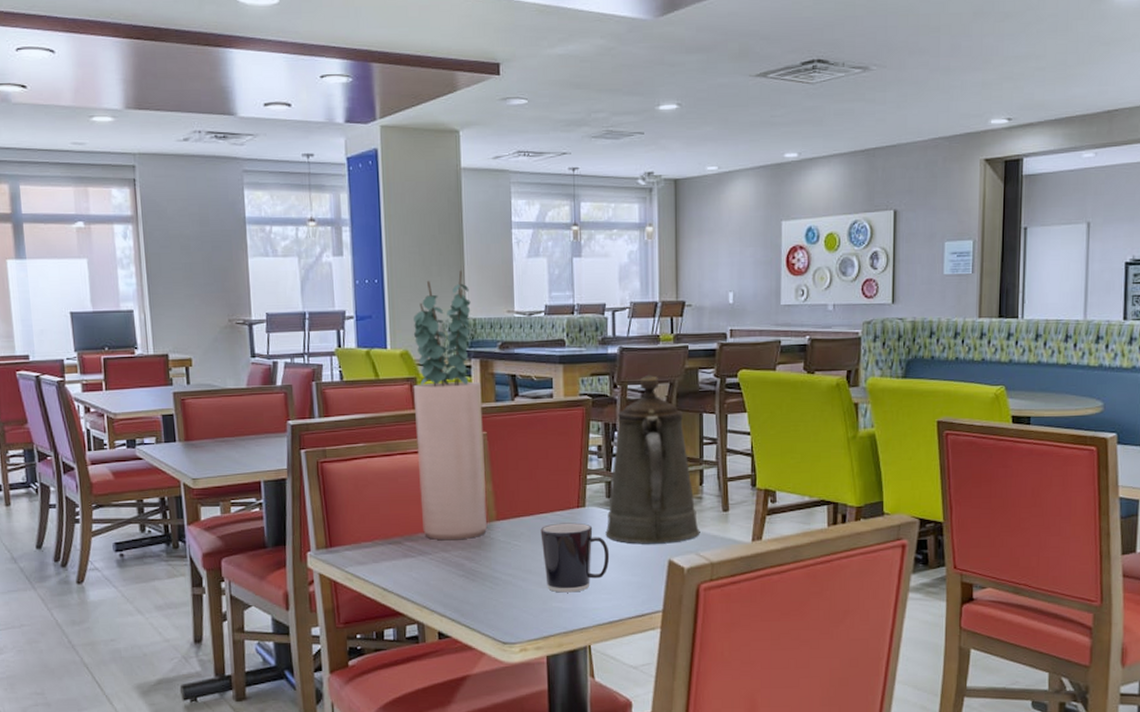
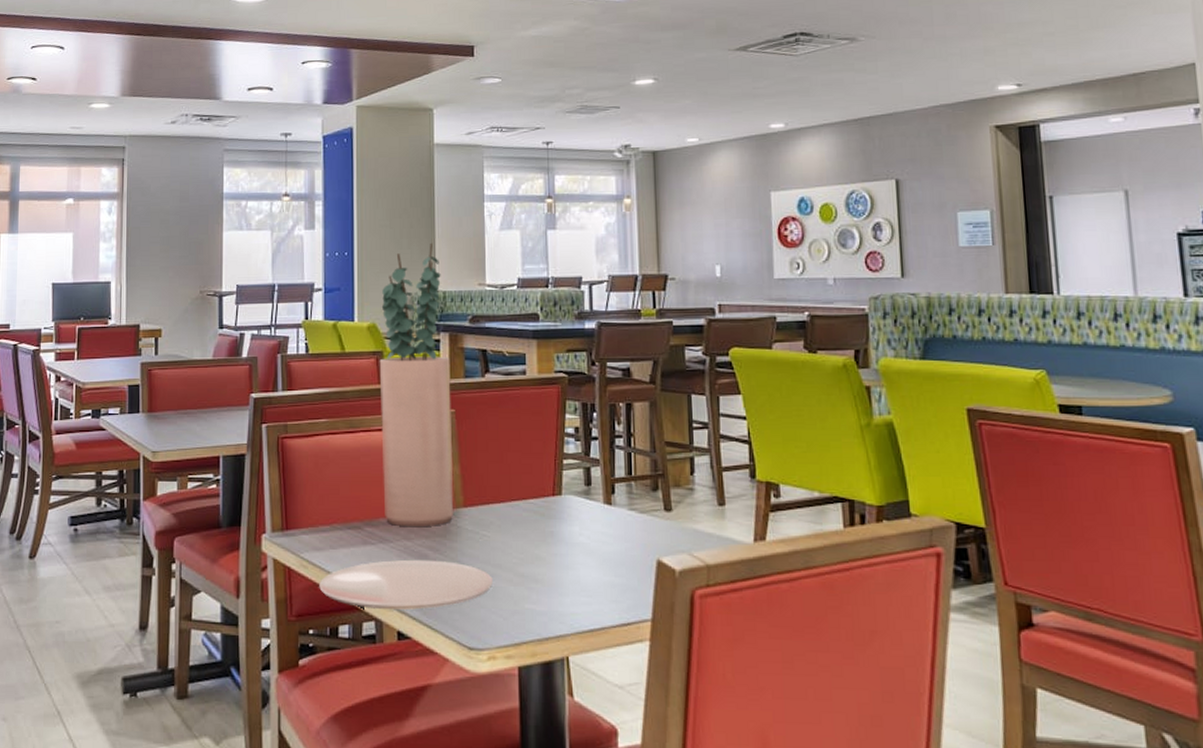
plate: none [364,568,524,614] -> present [319,559,493,610]
mug: present [540,522,610,593] -> none [512,512,590,593]
coffee pot: present [605,374,700,543] -> none [584,351,693,539]

